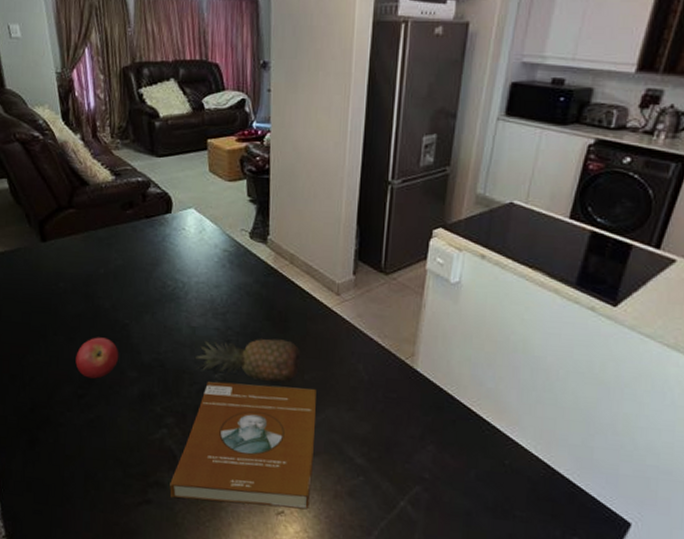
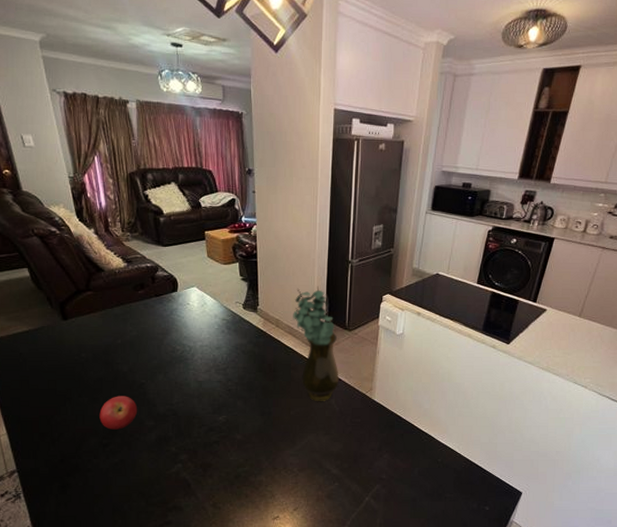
book: present [170,381,316,509] -> none [186,421,301,517]
fruit: present [196,339,301,382] -> none [203,386,287,418]
vase: none [312,213,370,366] -> present [293,286,339,401]

